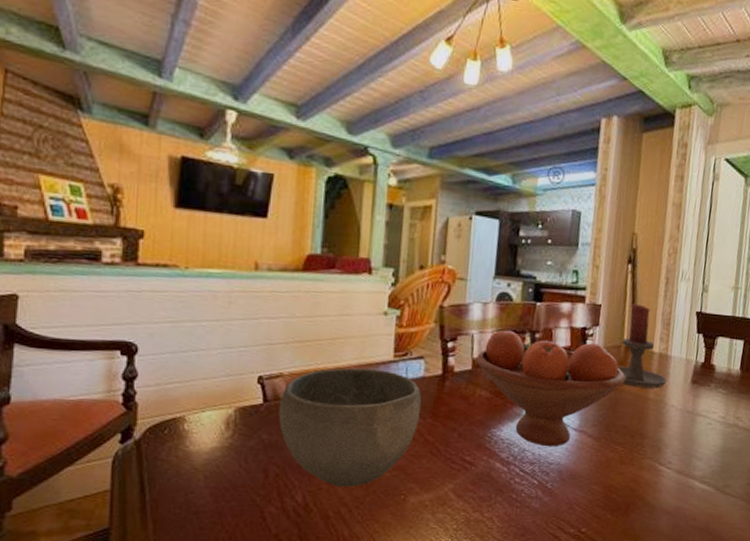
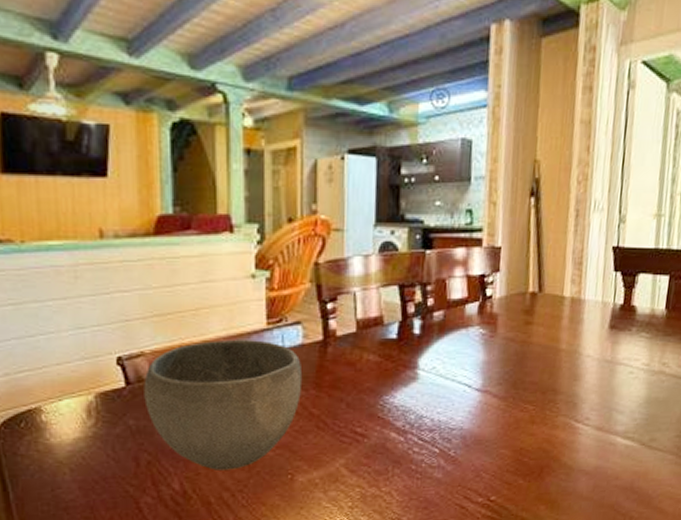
fruit bowl: present [476,330,626,447] -> none [361,284,533,412]
candle holder: present [617,303,667,389] -> none [523,242,581,338]

